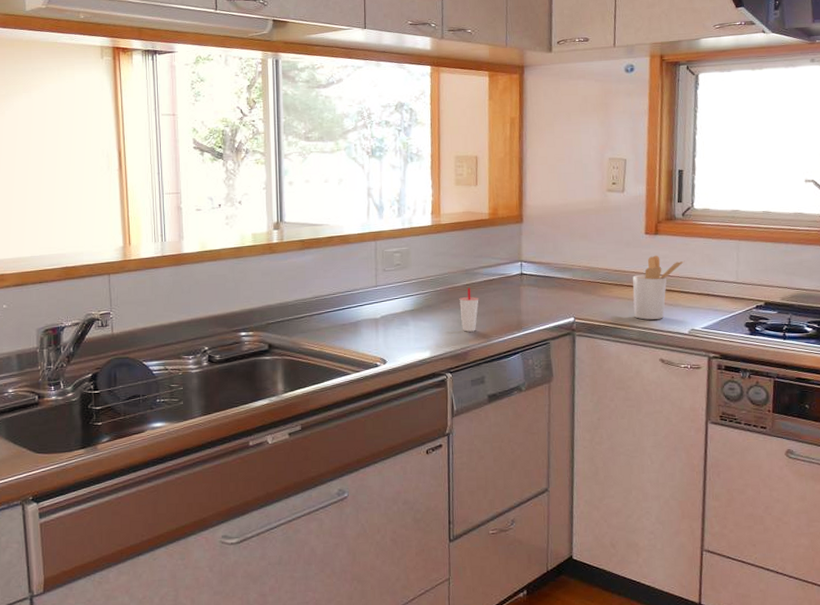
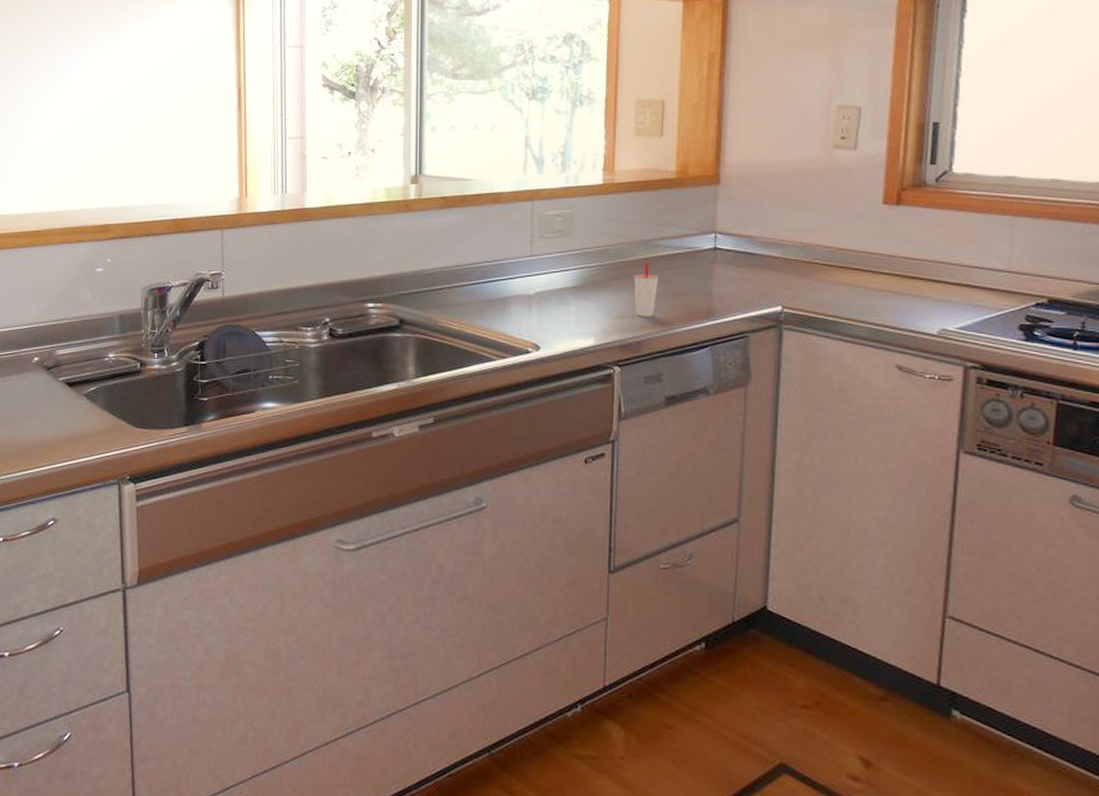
utensil holder: present [632,255,685,320] -> none [862,231,937,314]

